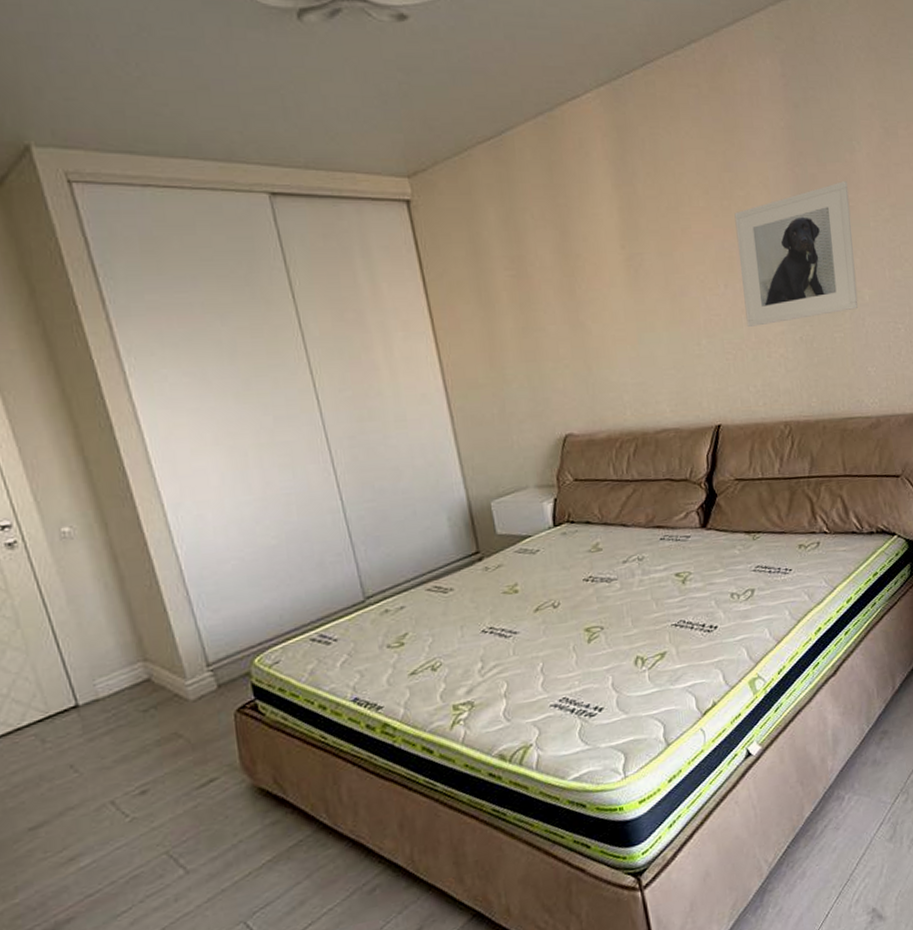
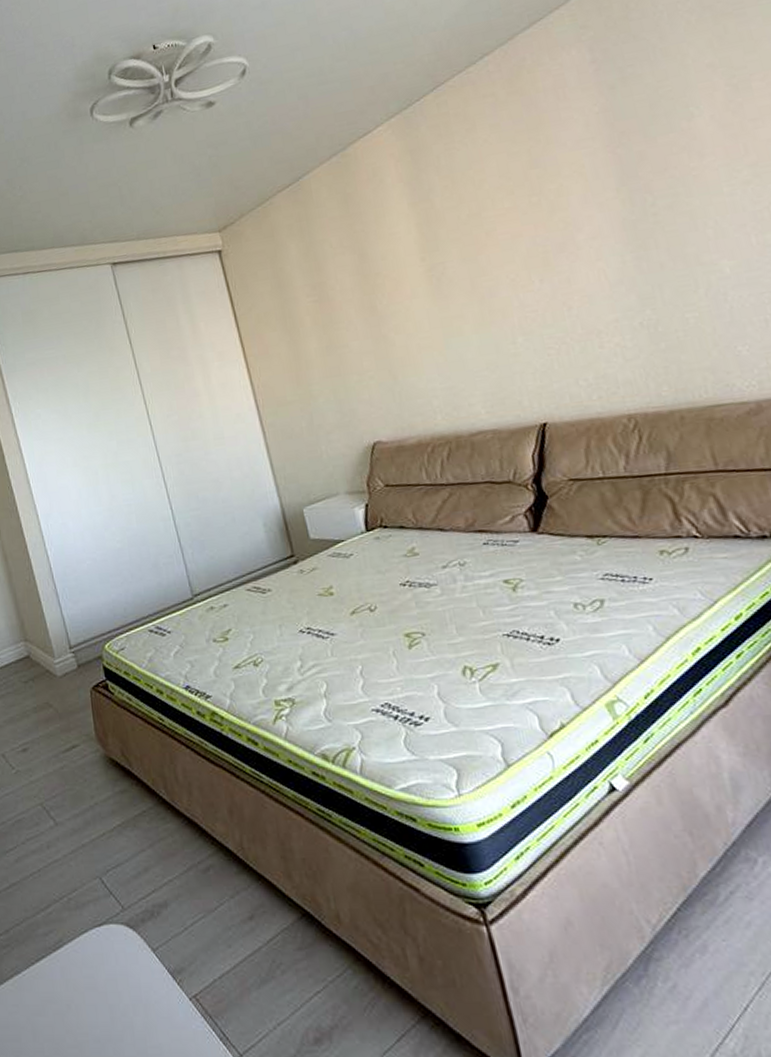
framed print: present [734,181,859,328] -> none [546,150,717,320]

